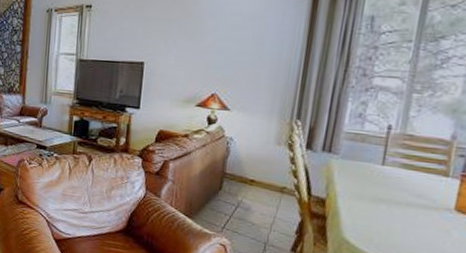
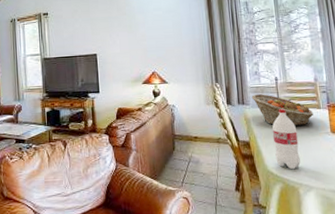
fruit basket: none [344,142,435,194] -> present [251,94,314,126]
bottle: none [358,166,402,245] -> present [272,108,301,170]

